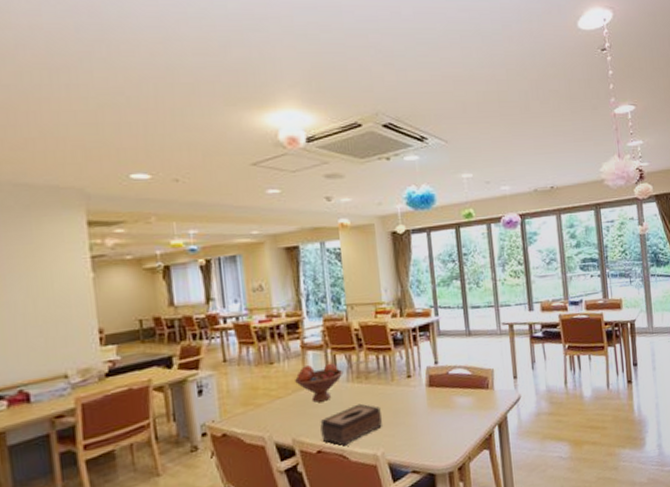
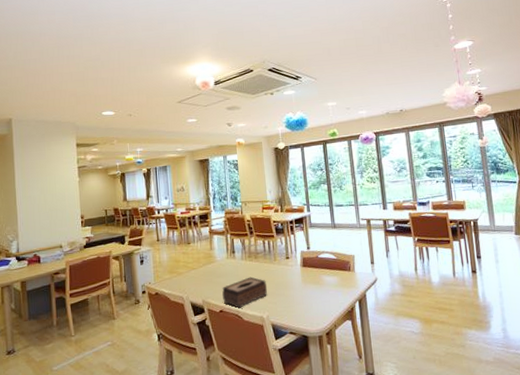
fruit bowl: present [295,362,344,403] -> none [205,245,239,274]

